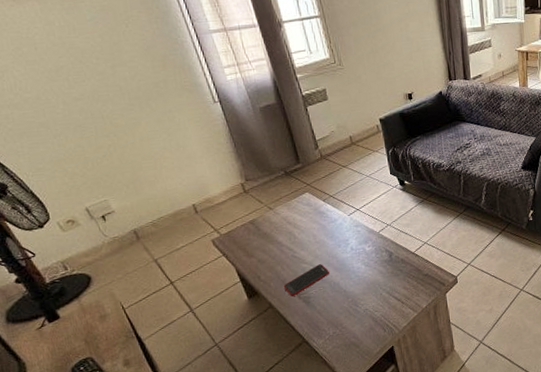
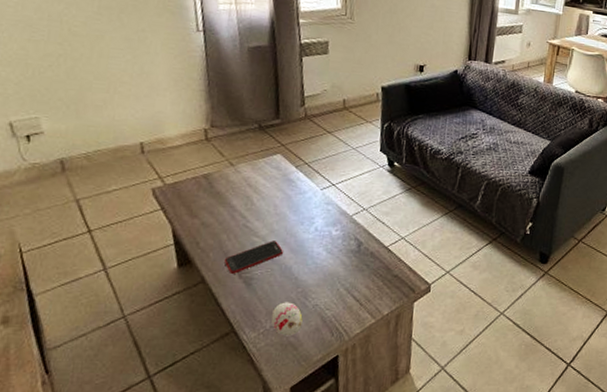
decorative egg: none [331,311,359,339] -> present [270,302,303,337]

